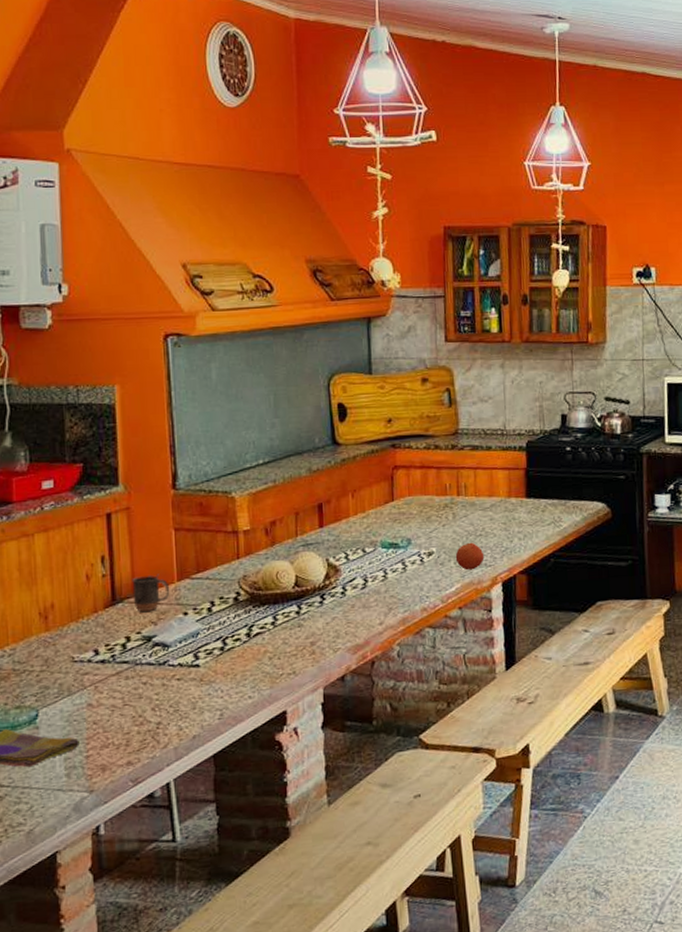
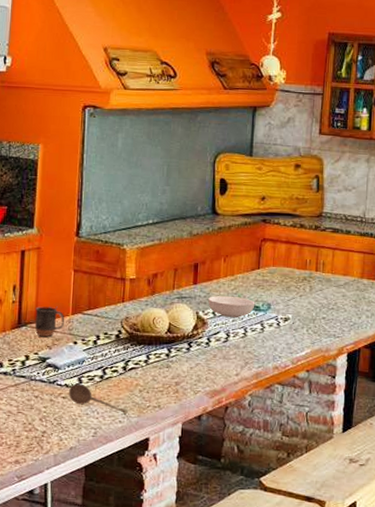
soupspoon: none [184,660,258,688] -> present [69,383,128,415]
serving bowl: none [338,535,393,560] -> present [208,296,256,318]
fruit: present [455,542,485,571] -> none [308,314,334,339]

